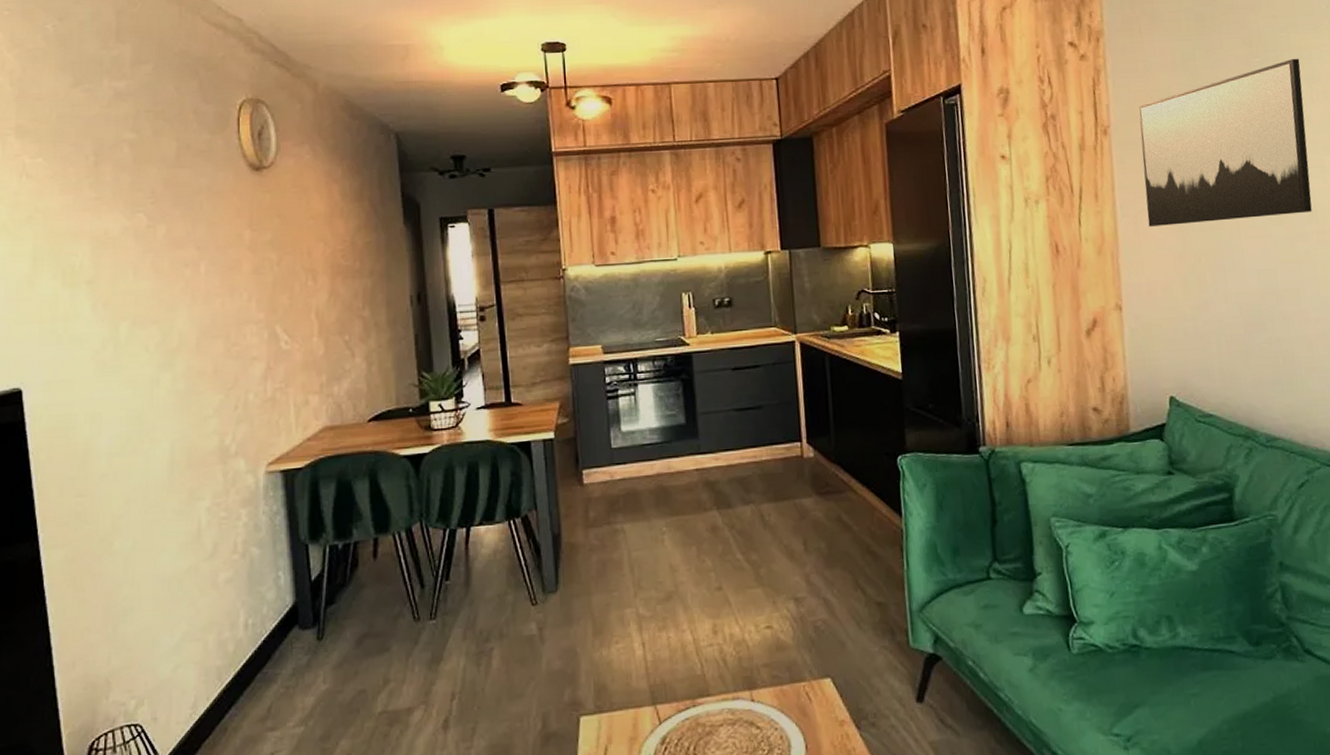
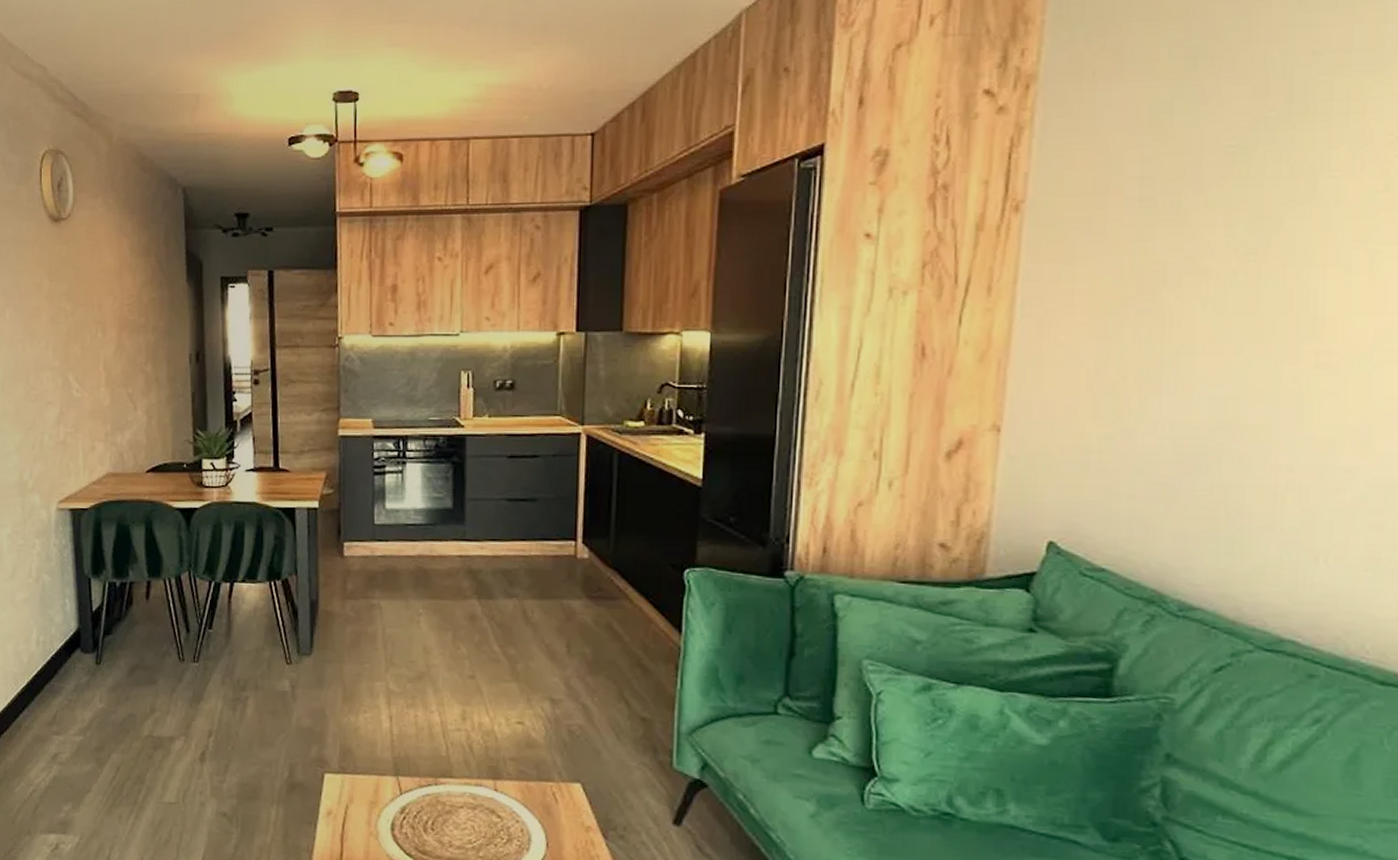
wall art: present [1138,58,1312,227] -> none [1058,112,1344,332]

